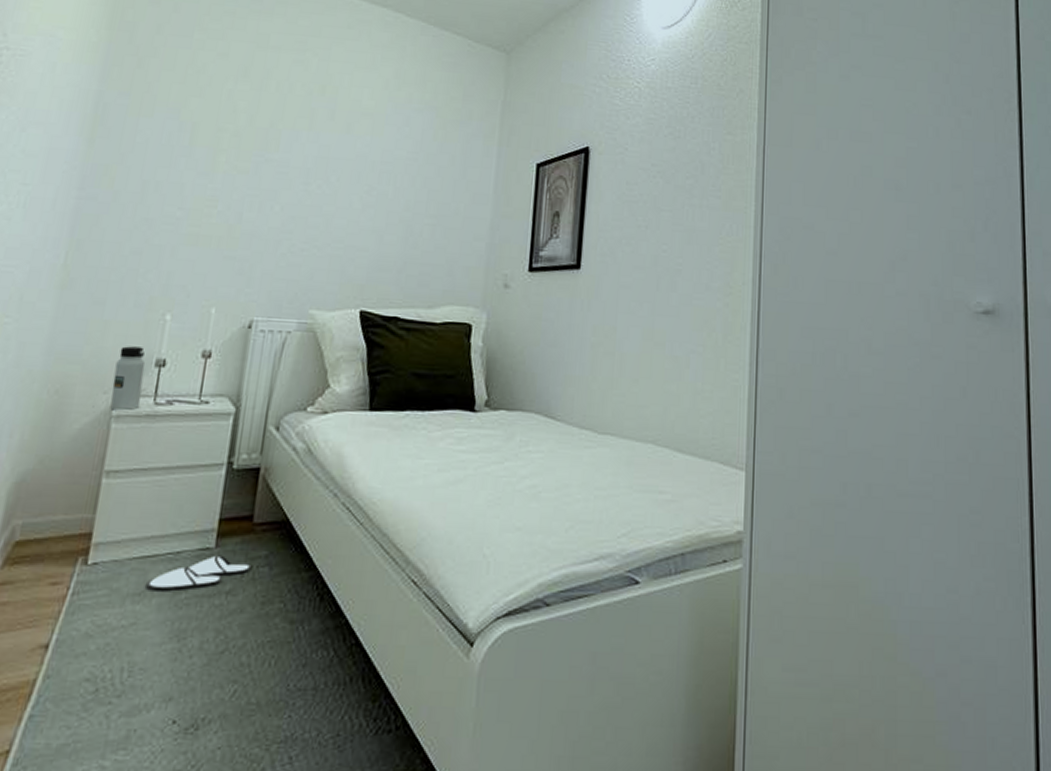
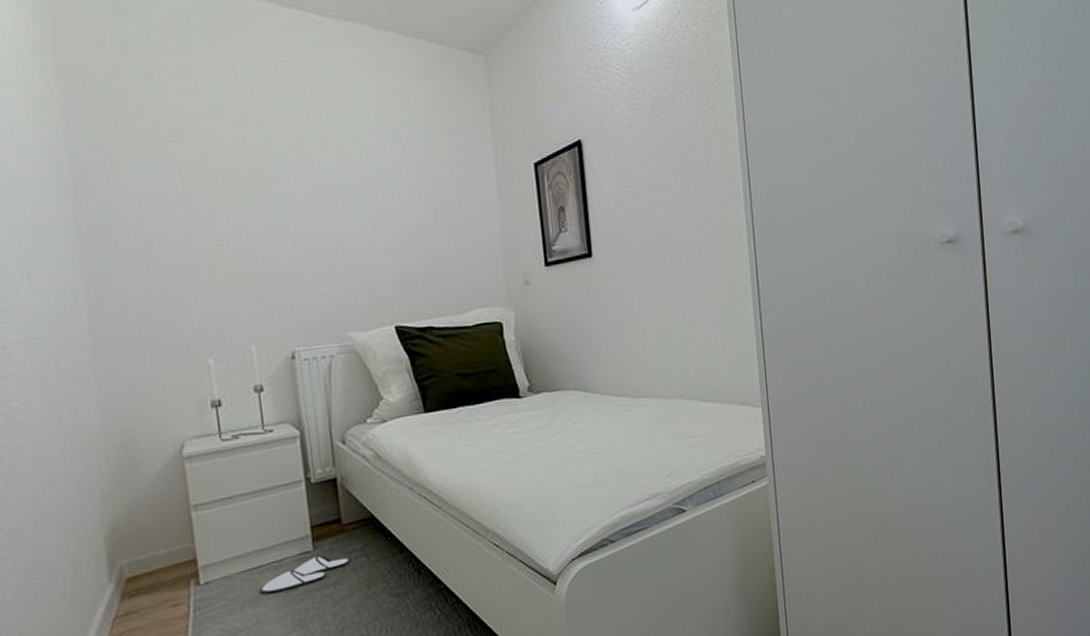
water bottle: present [110,346,146,411] -> none [172,392,208,453]

